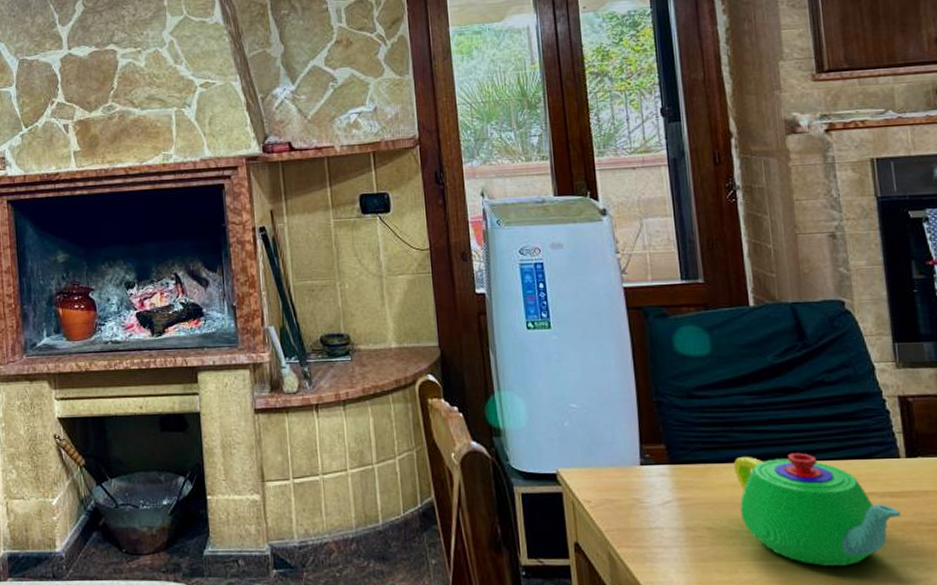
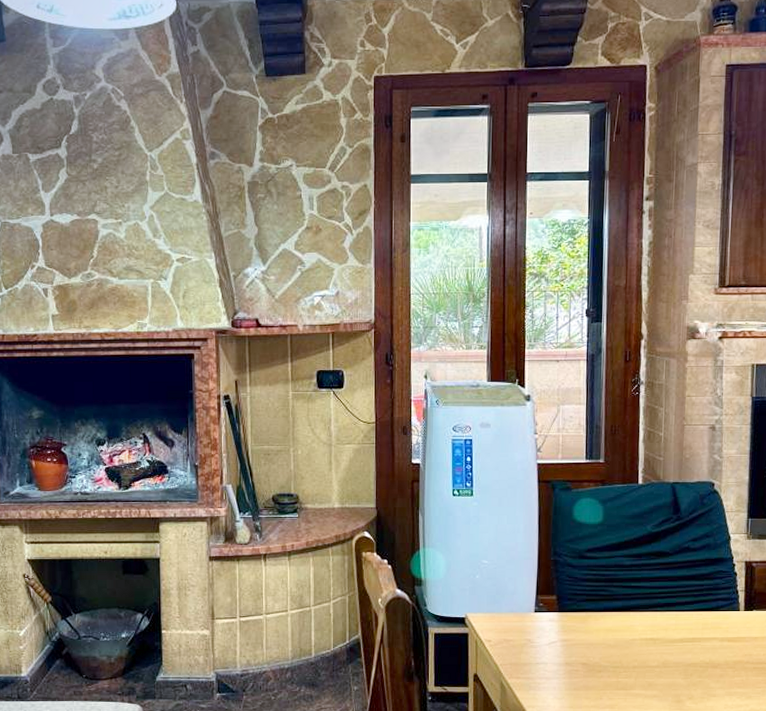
teapot: present [734,453,901,567] -> none [610,605,734,695]

